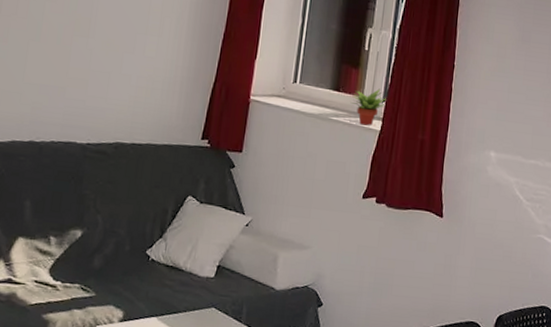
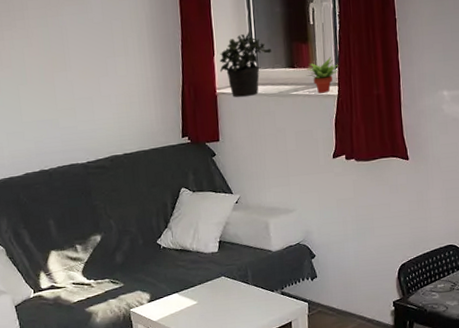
potted plant: none [258,42,319,112] -> present [219,31,272,98]

